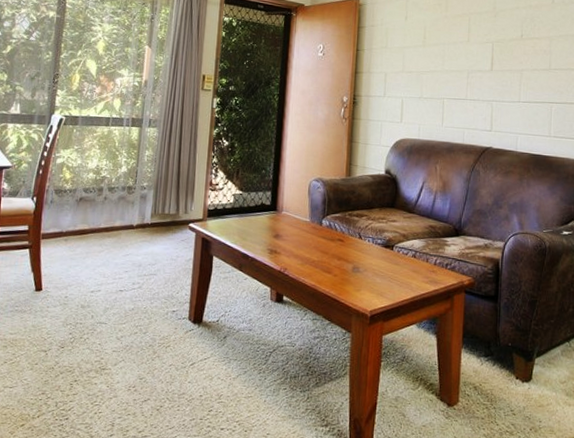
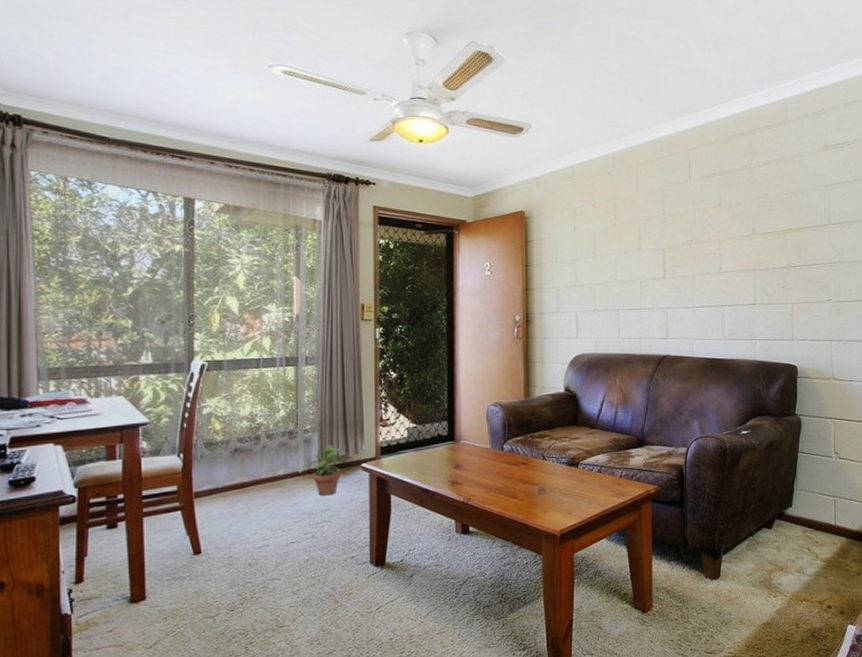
potted plant: none [137,203,174,250] -> present [302,445,343,496]

